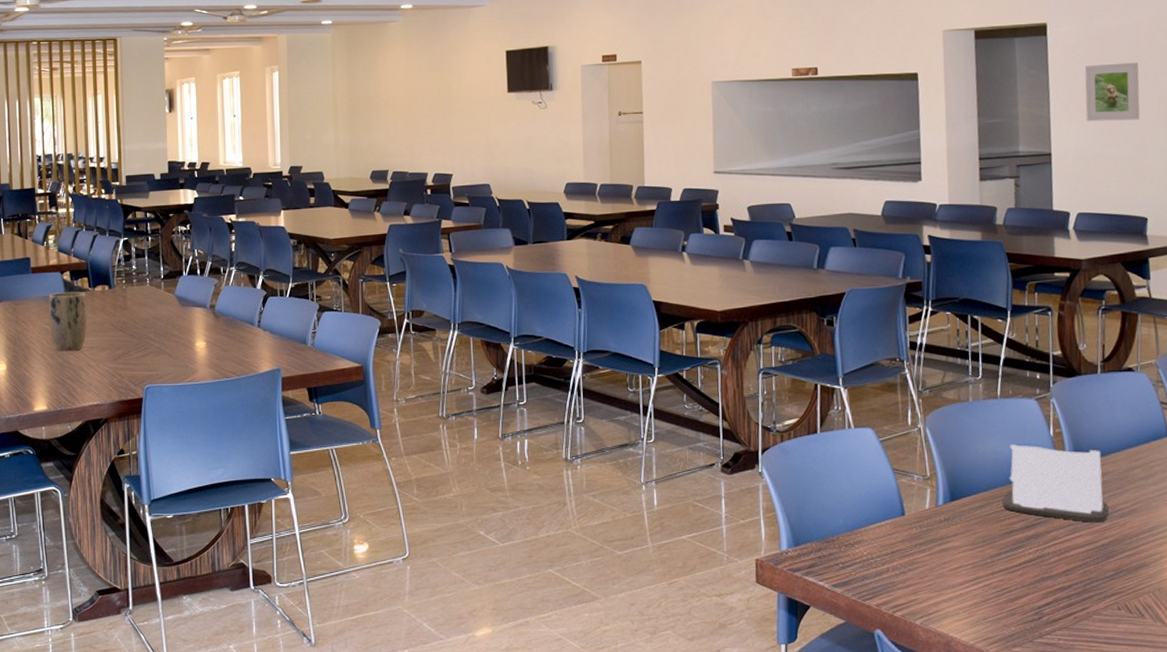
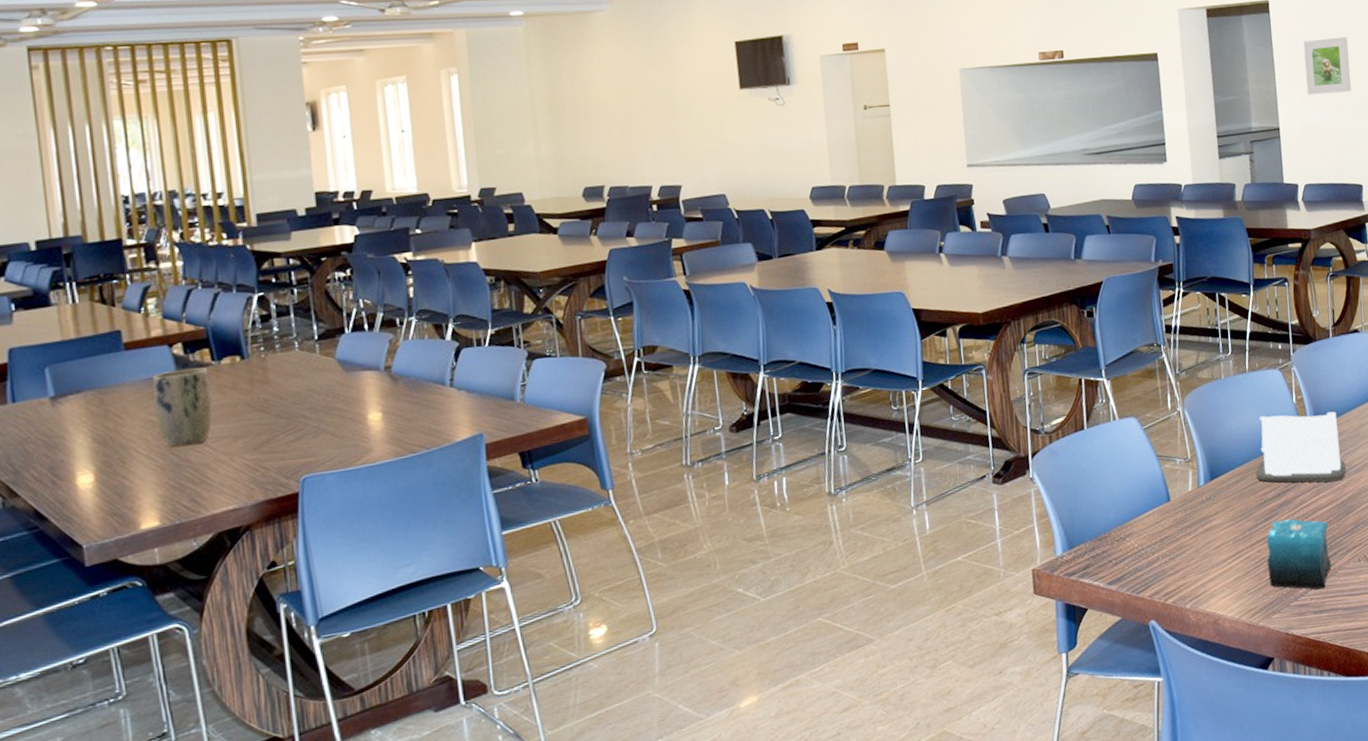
candle: none [1009,552,1086,631] -> present [1267,519,1332,590]

